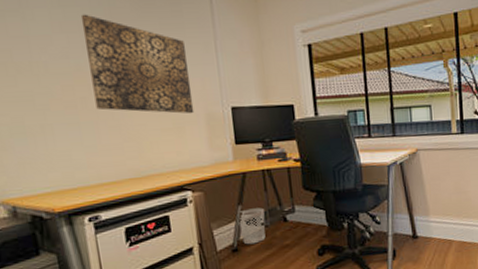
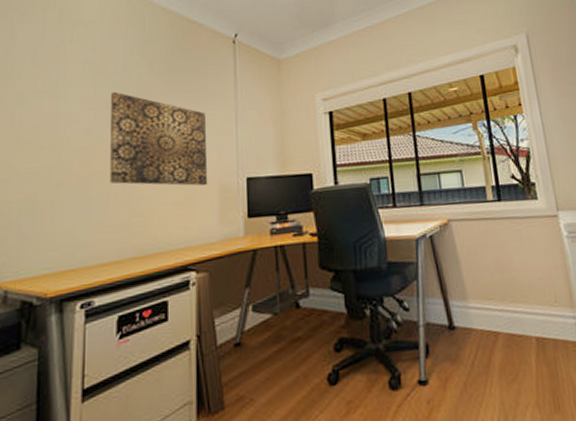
wastebasket: present [239,207,266,245] -> none [245,291,275,338]

